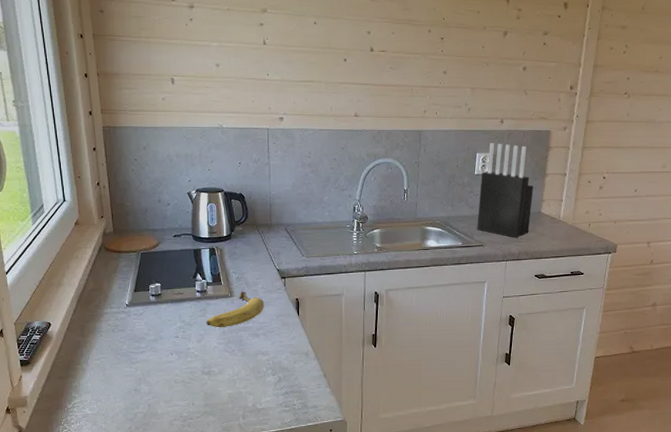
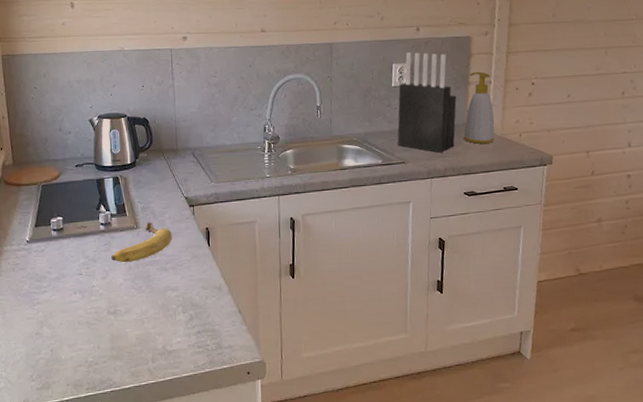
soap bottle: none [538,164,566,231] -> present [464,71,495,144]

